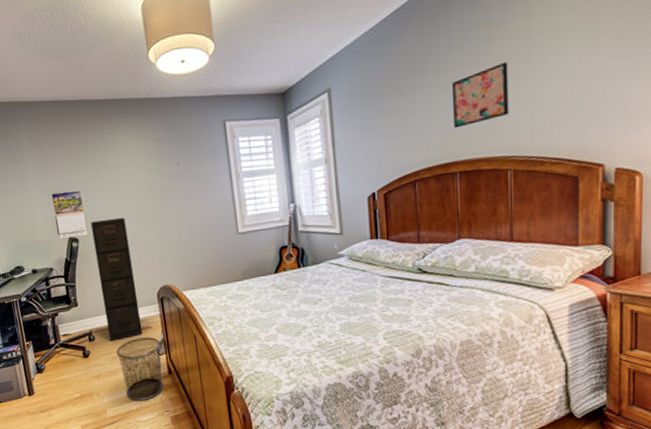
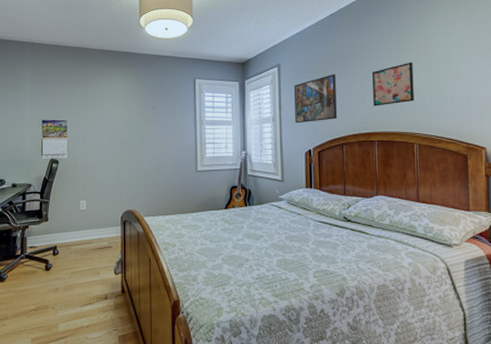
filing cabinet: present [91,217,143,341] -> none [71,146,103,257]
waste bin: present [116,337,164,402] -> none [76,256,118,318]
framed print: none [350,91,408,163] -> present [294,73,338,124]

